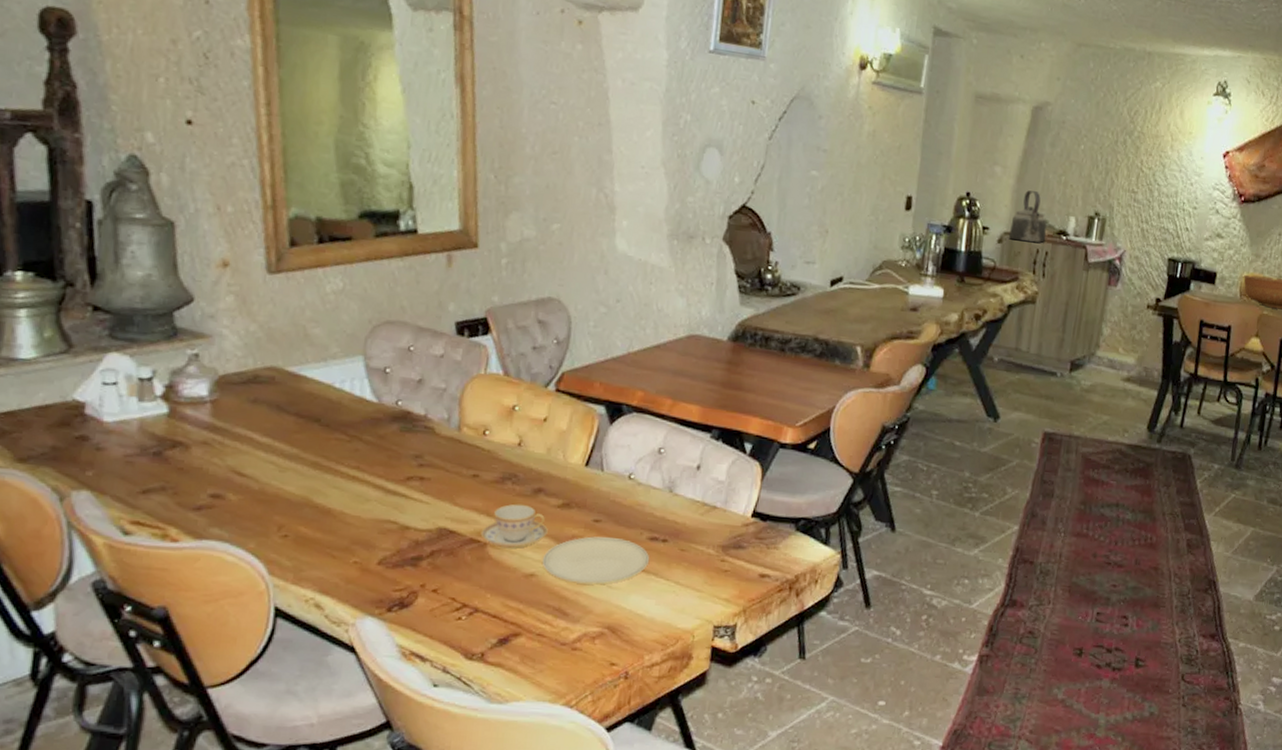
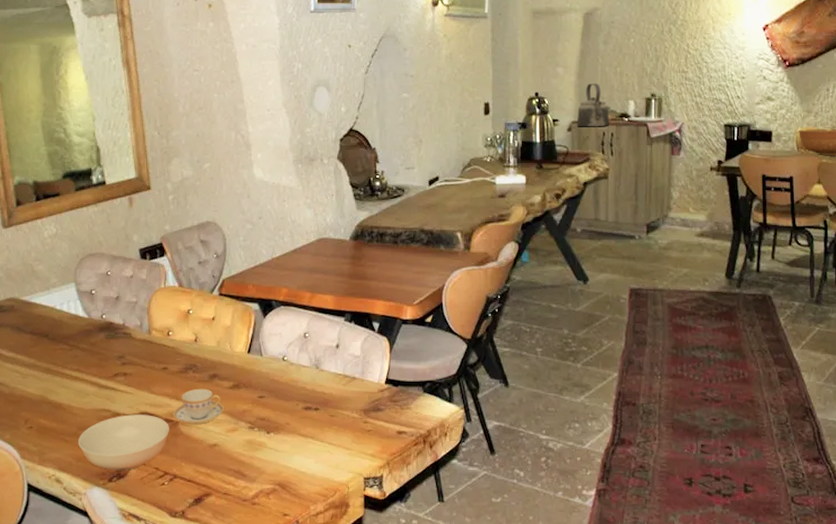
bowl: none [349,529,475,599] -> present [77,414,169,471]
plate: present [542,536,650,585] -> none [221,409,306,450]

